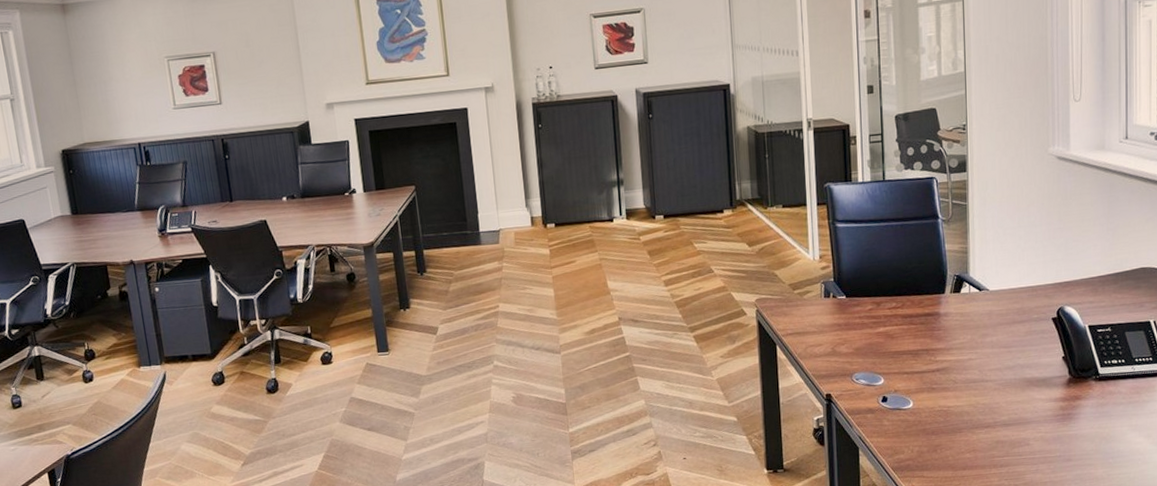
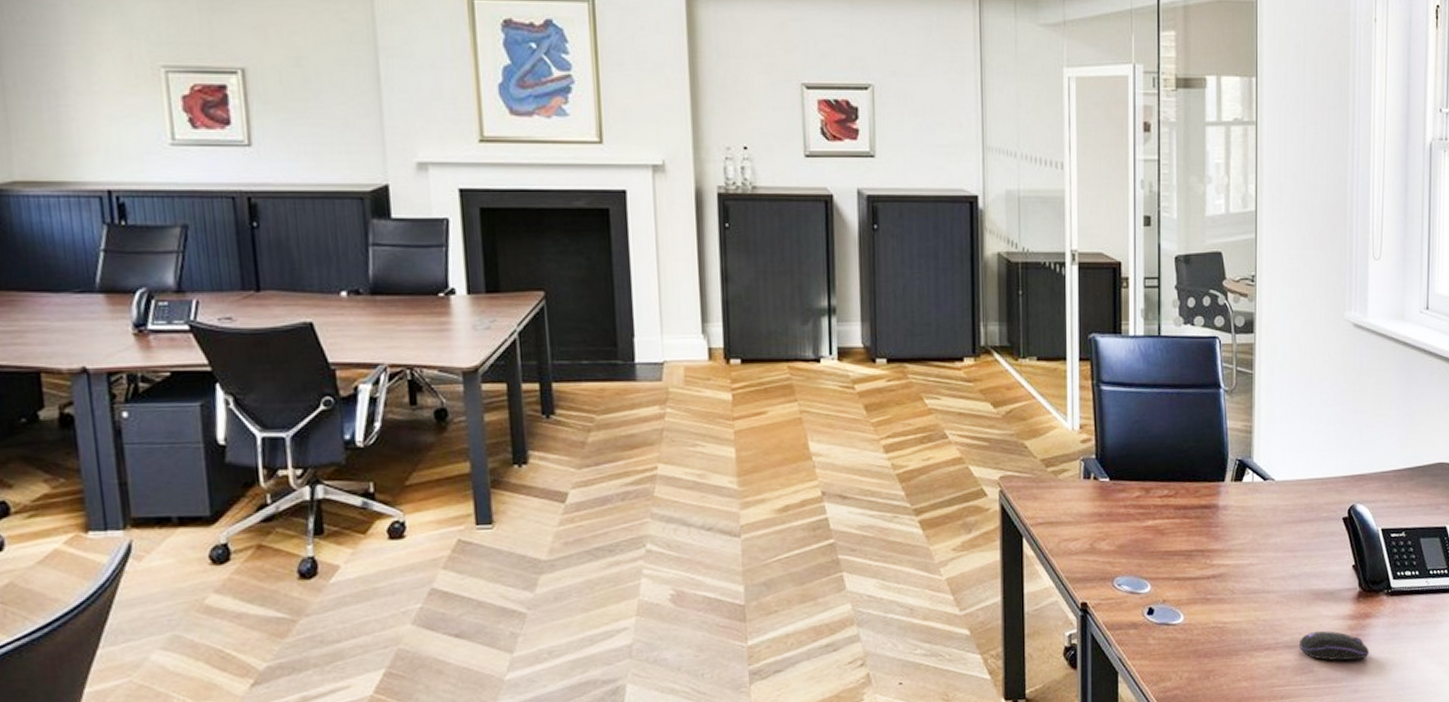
computer mouse: none [1015,411,1081,436] -> present [1299,631,1370,661]

